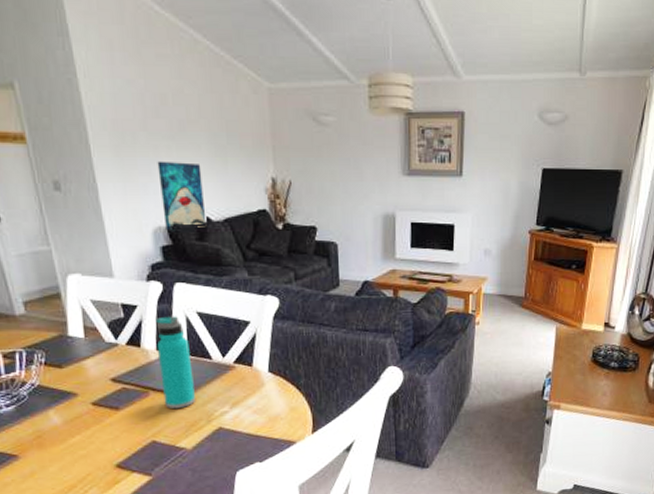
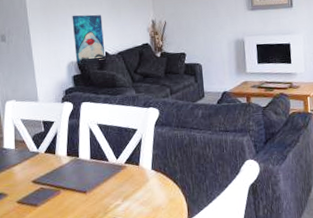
water bottle: present [156,316,195,409] -> none [67,128,95,204]

